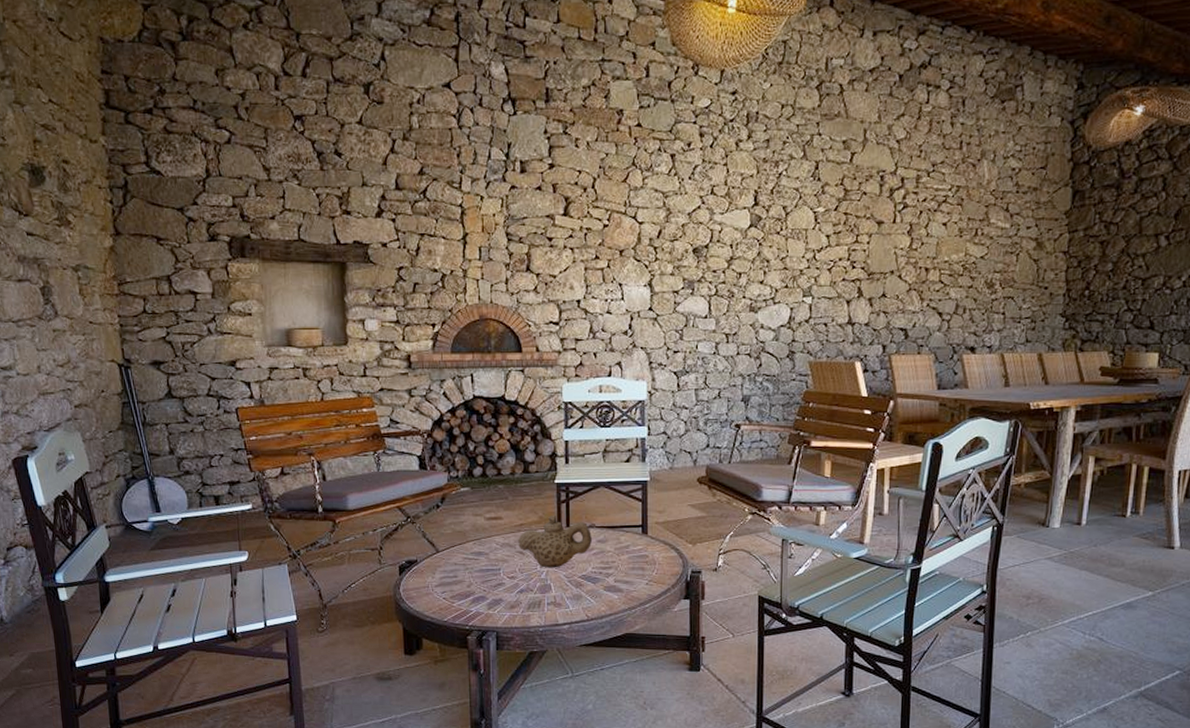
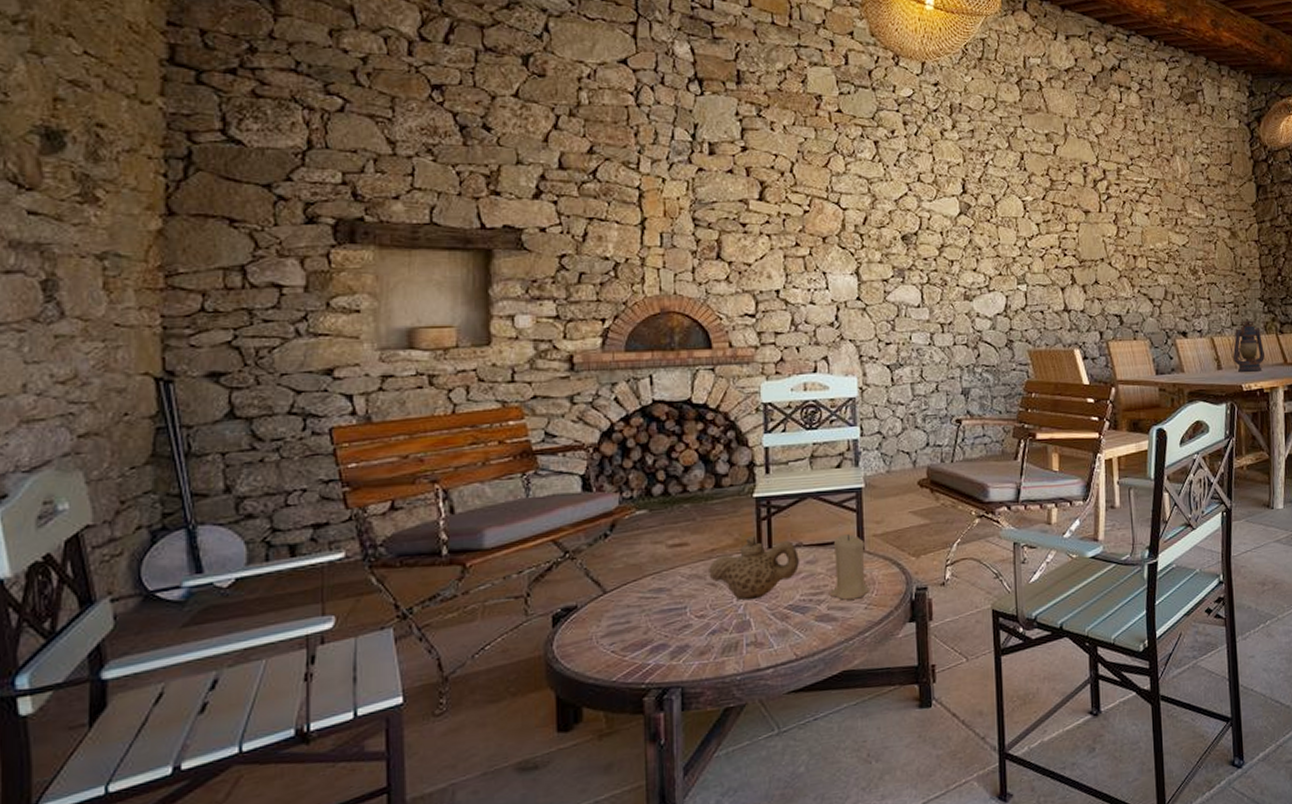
candle: none [617,520,651,575] -> present [830,534,870,600]
lantern: none [1020,335,1059,390] -> present [1230,319,1265,372]

